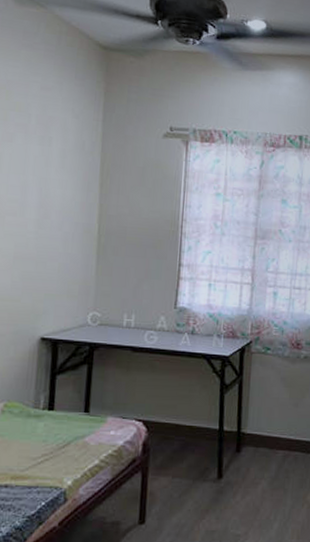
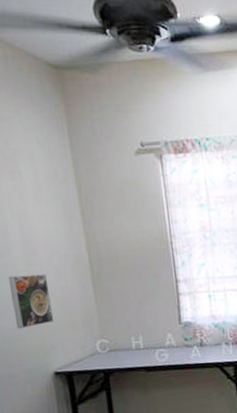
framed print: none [14,235,55,289] -> present [8,274,55,329]

